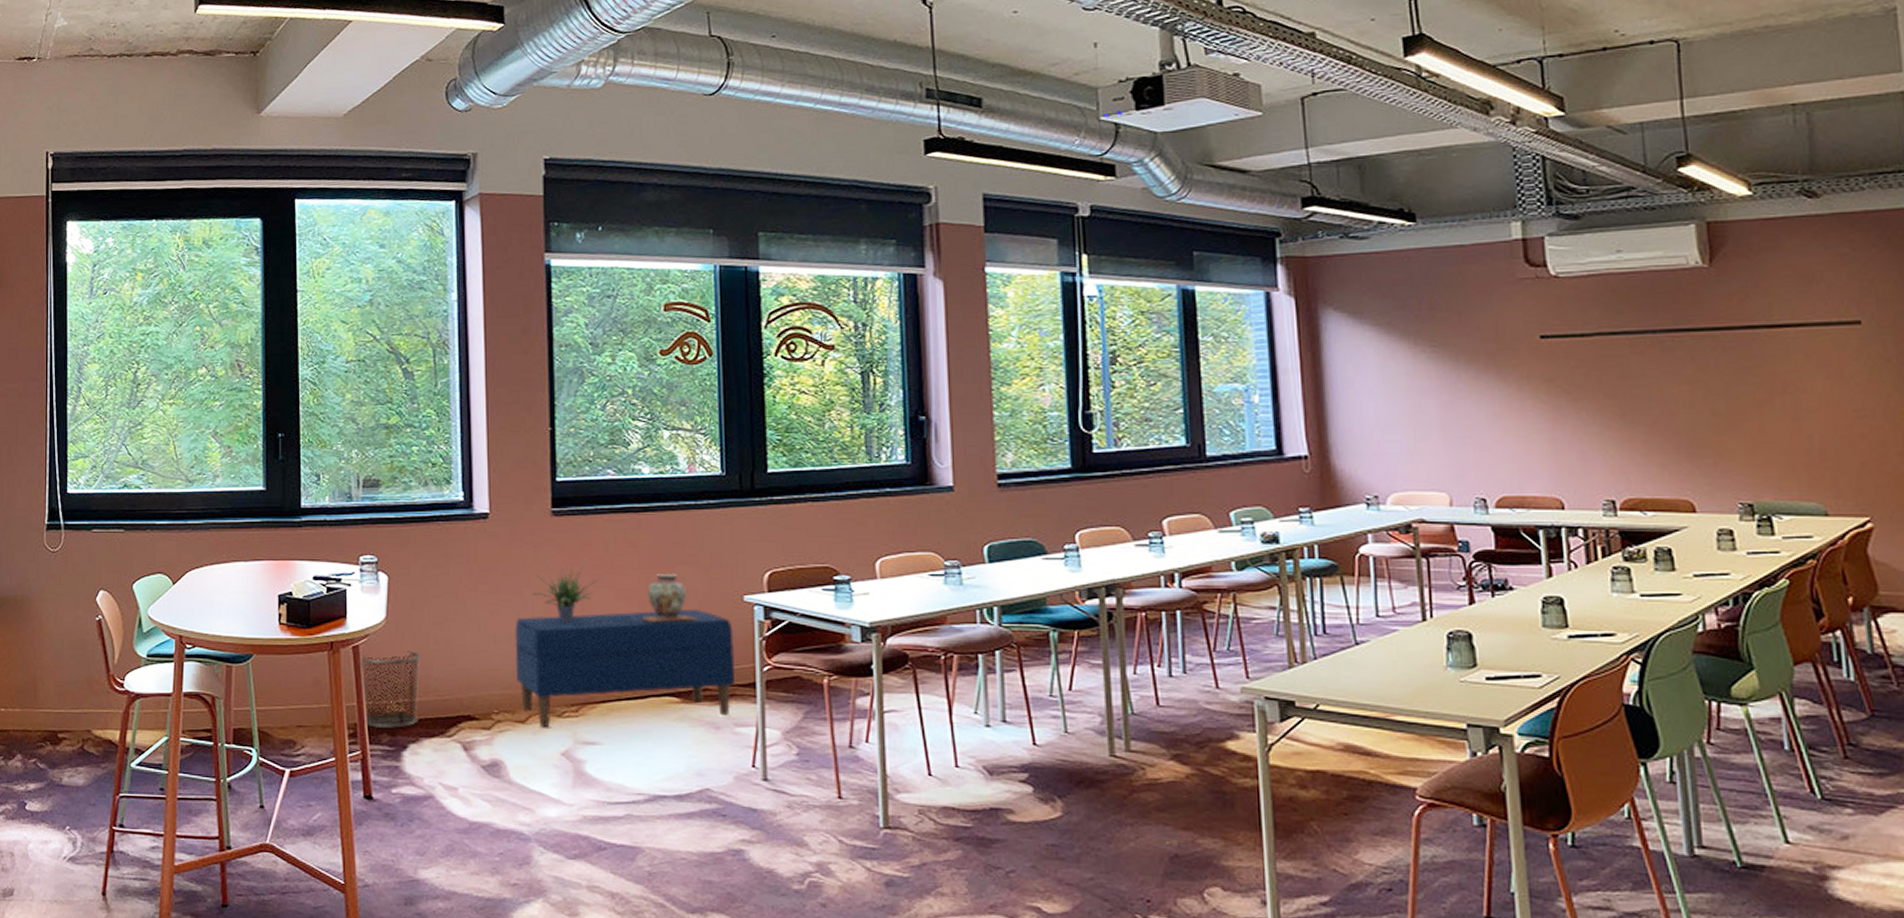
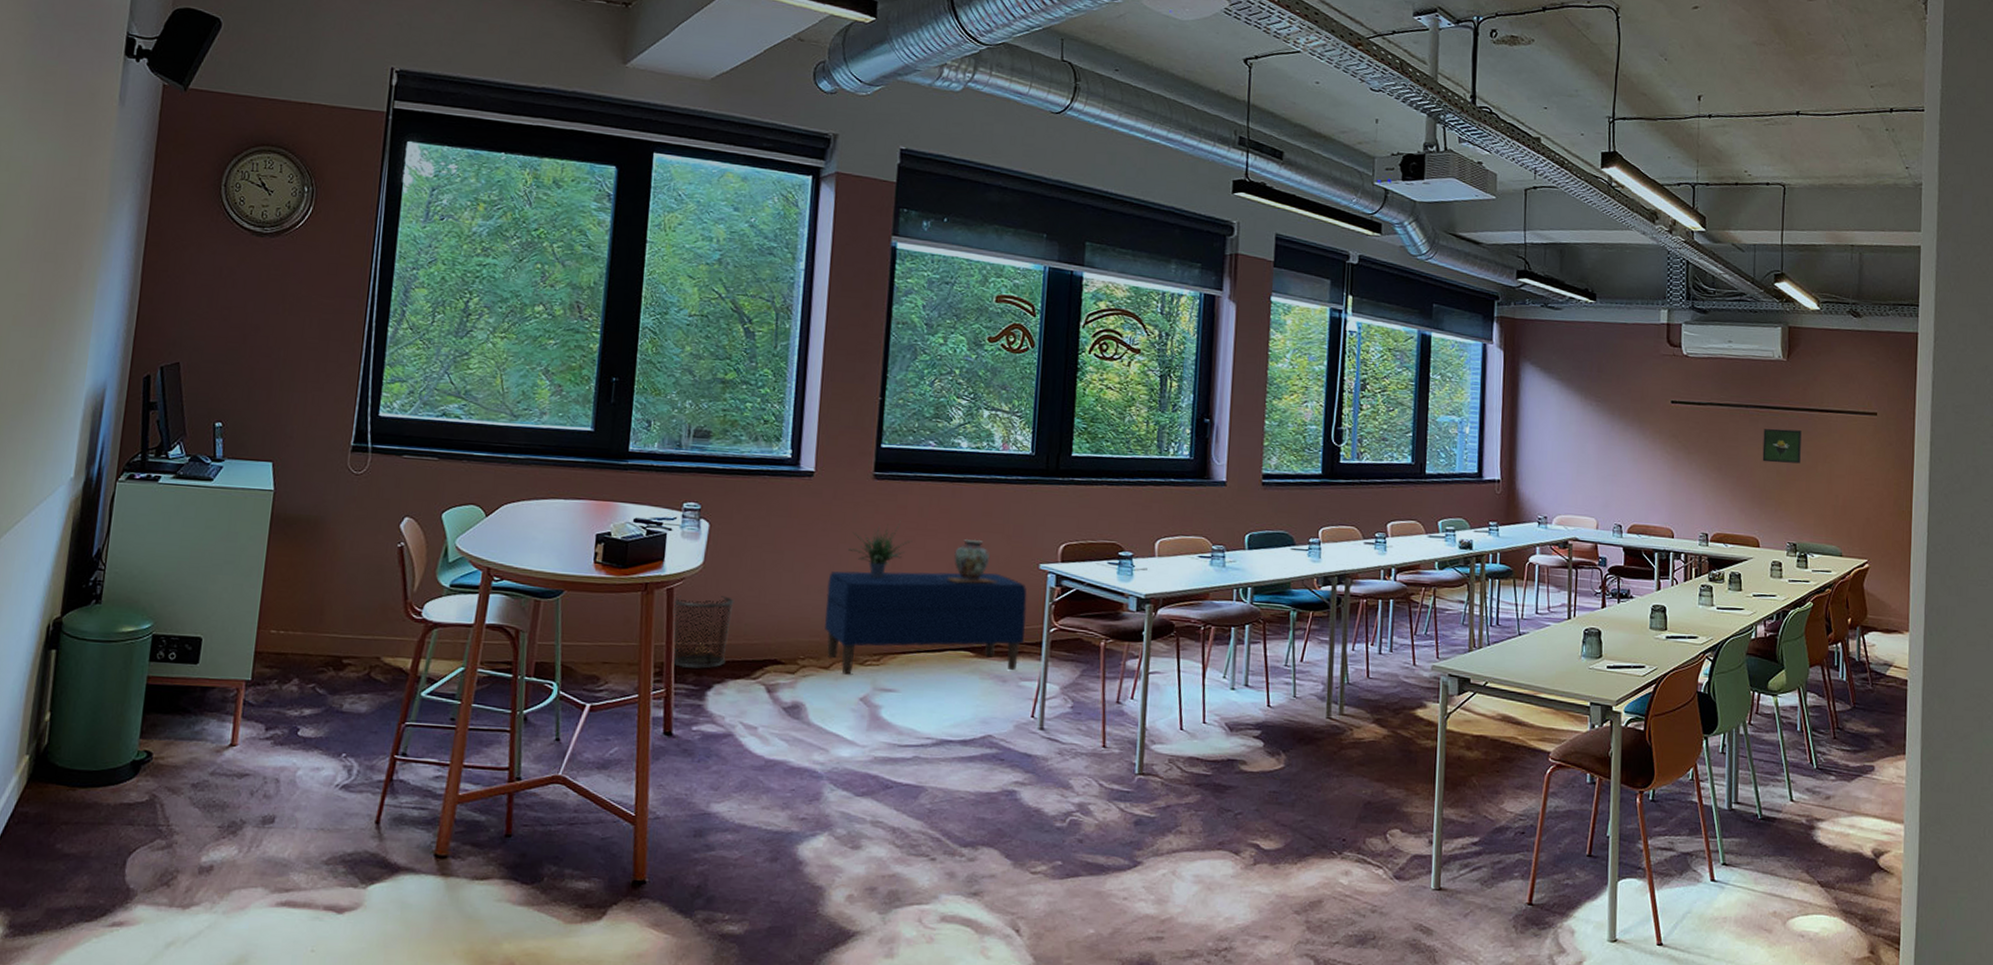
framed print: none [1684,355,1746,401] -> present [1762,428,1802,464]

